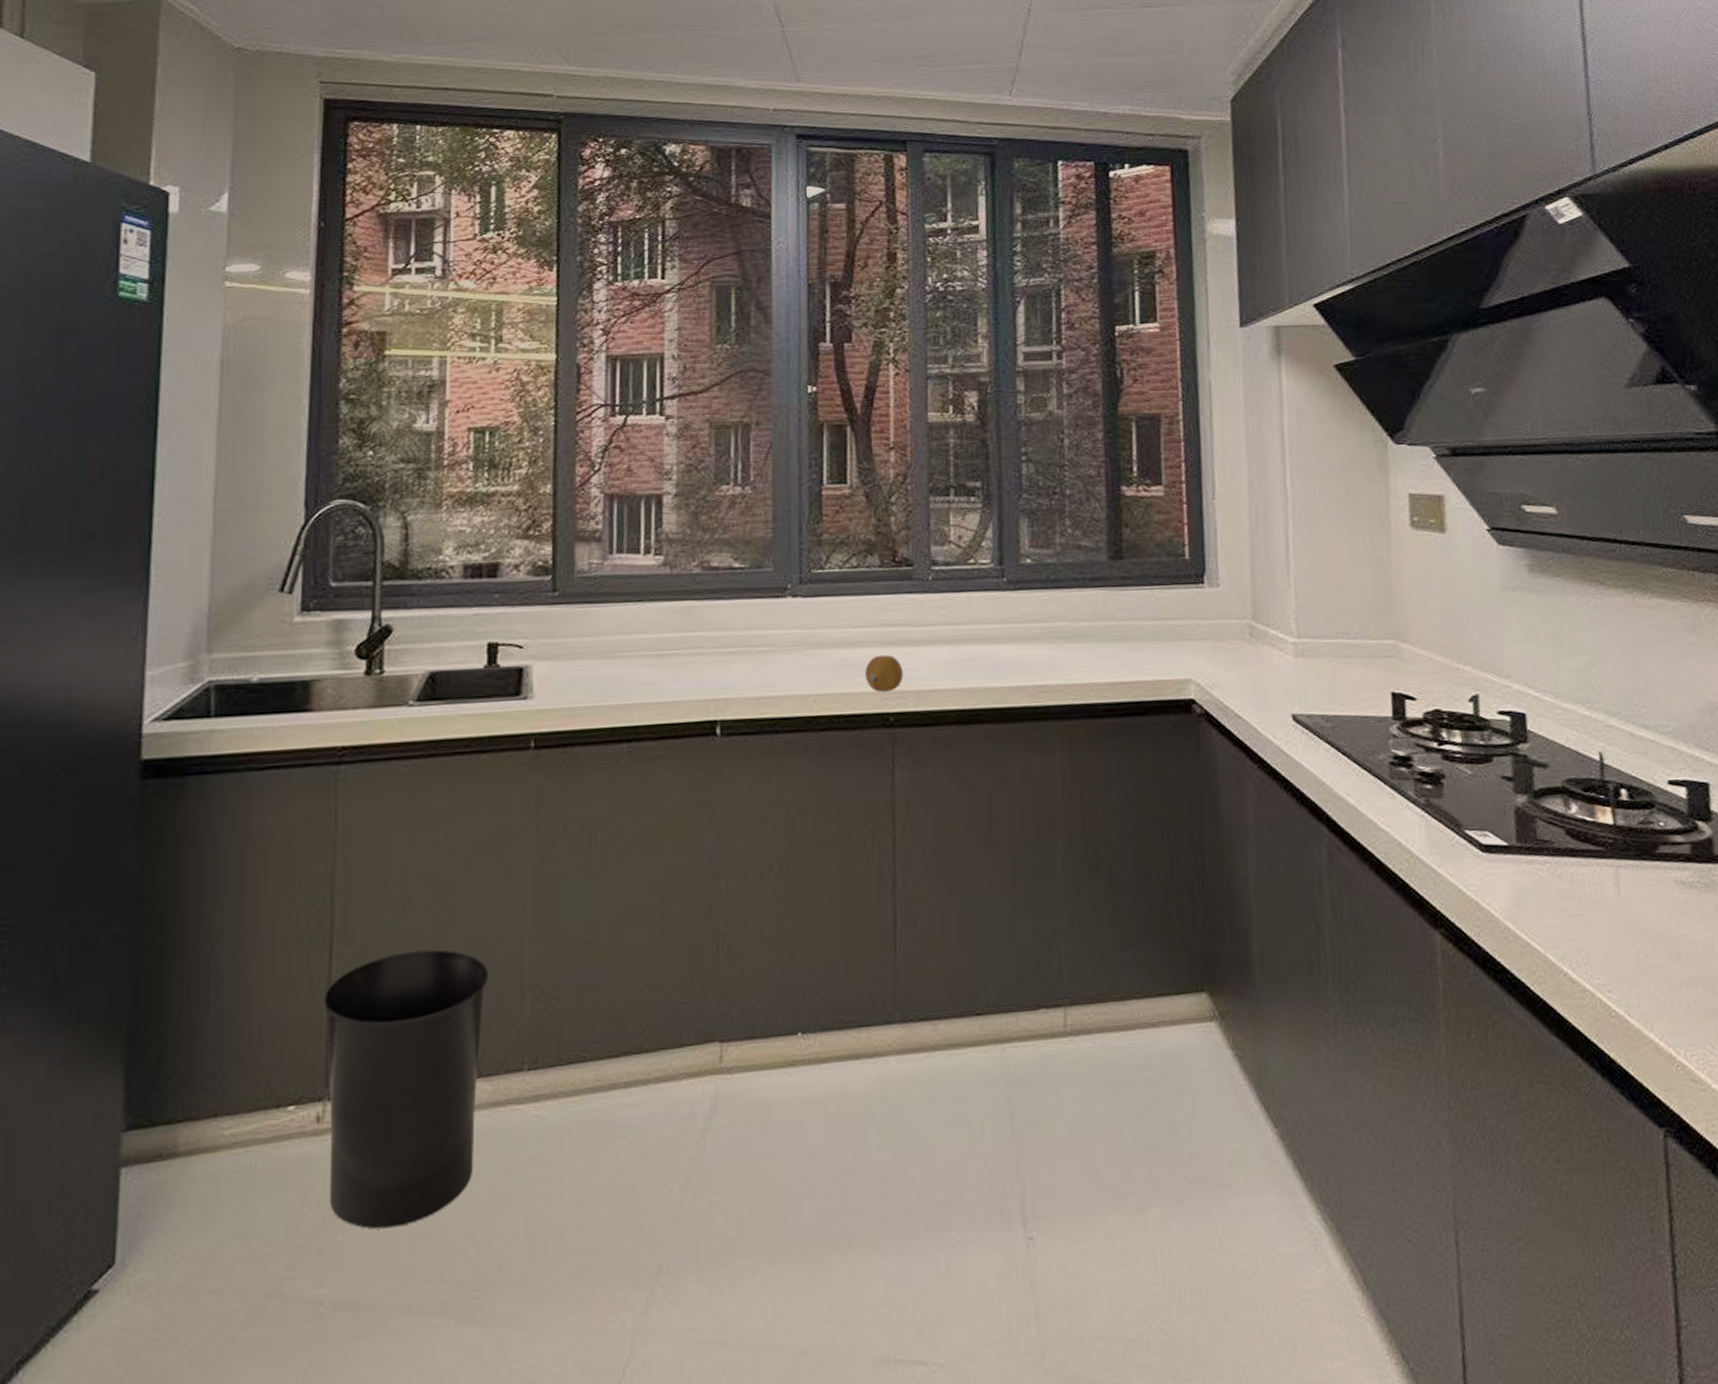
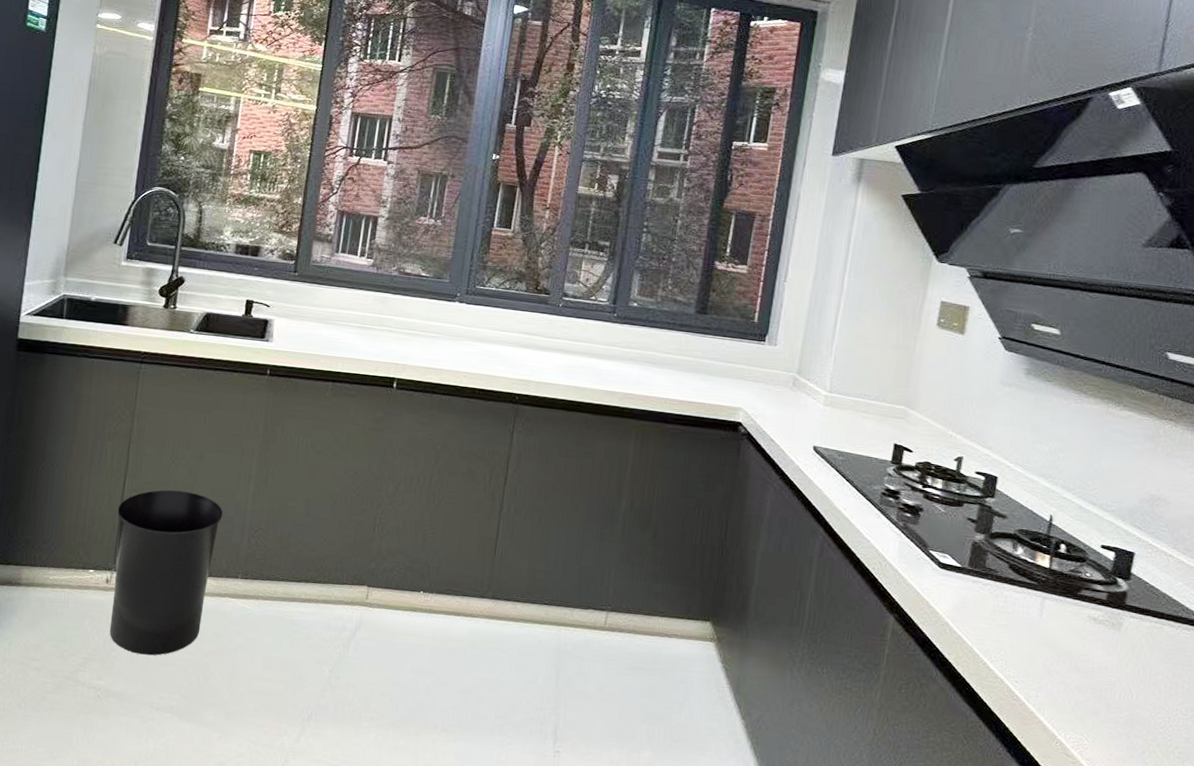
fruit: present [865,654,904,693] -> none [503,352,531,380]

